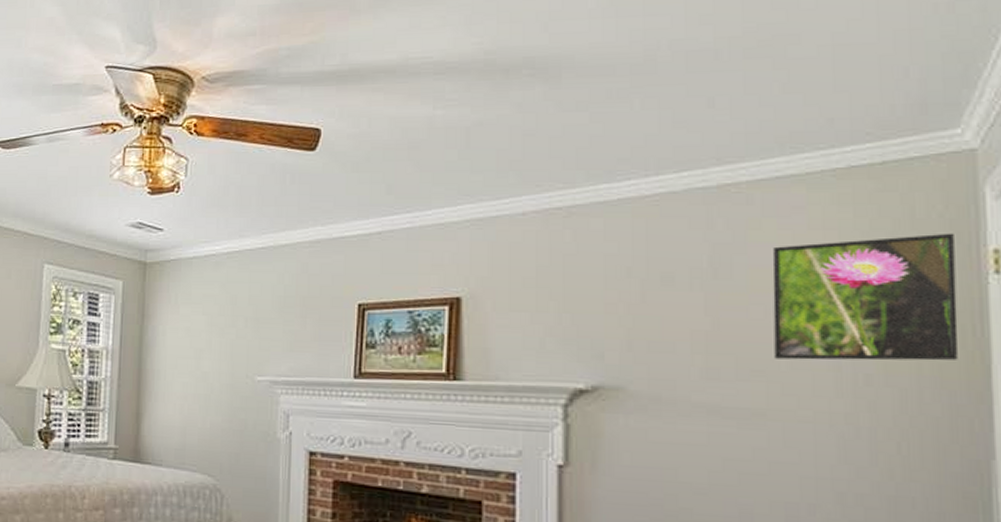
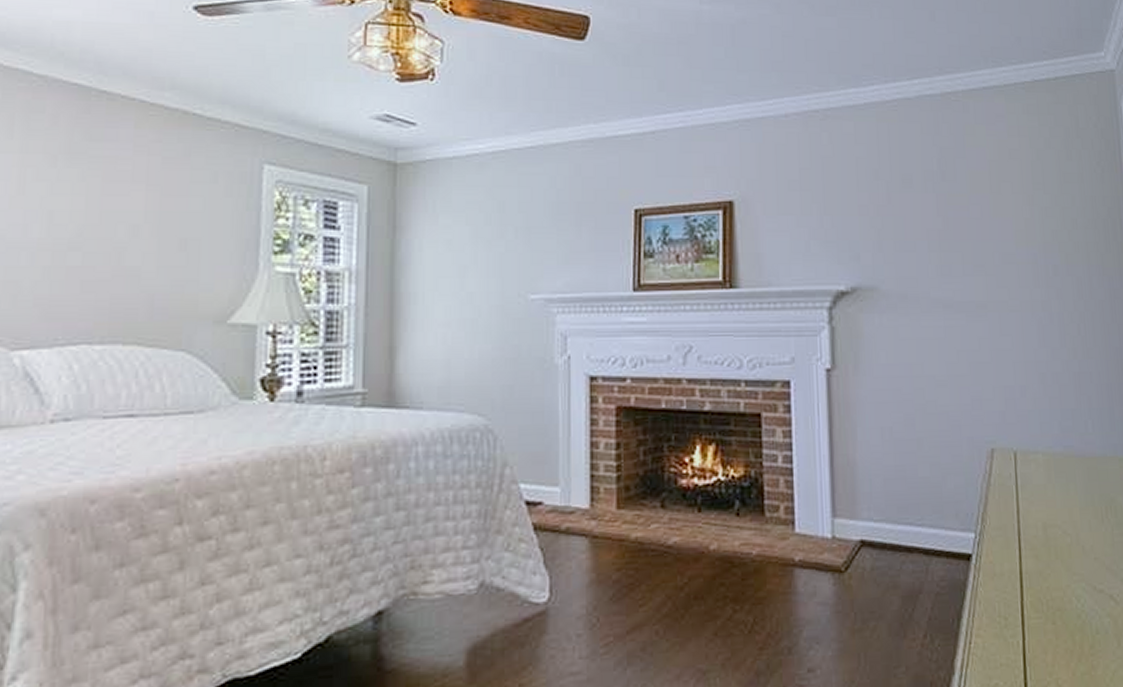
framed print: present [772,233,958,361] -> none [984,140,1112,254]

